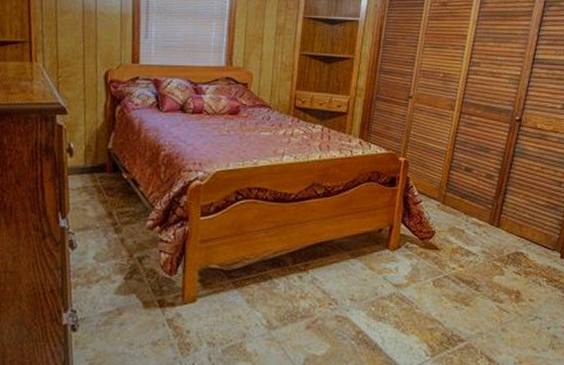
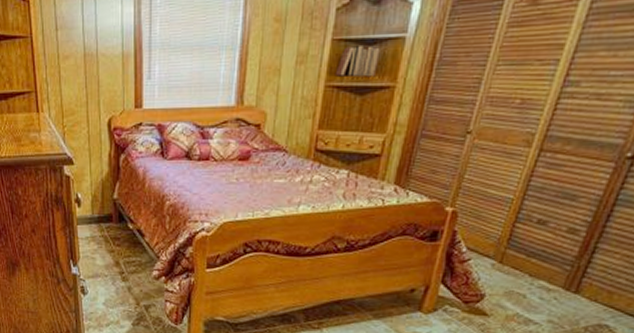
books: none [307,24,341,50] -> present [335,45,380,78]

